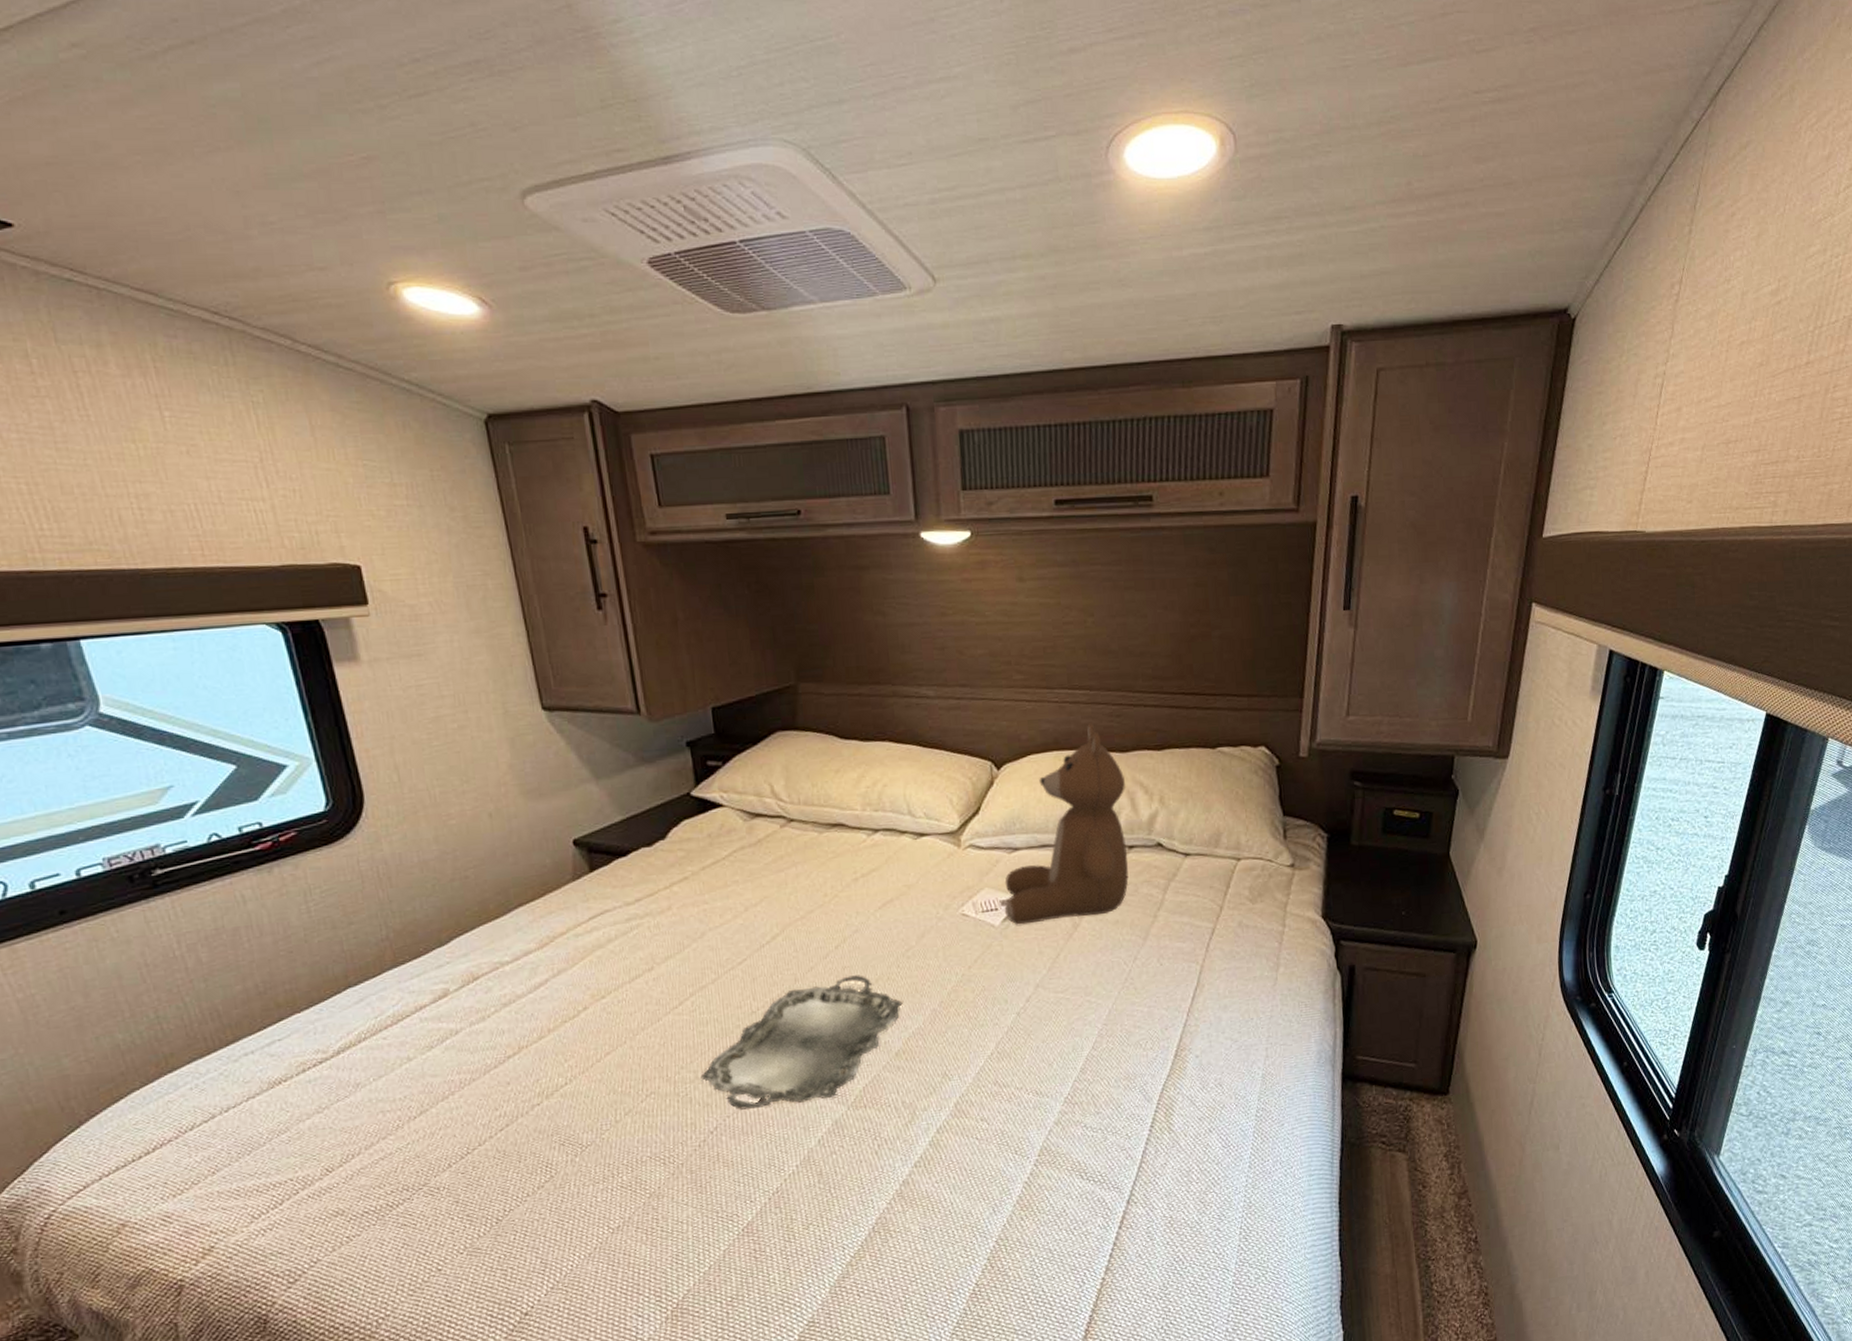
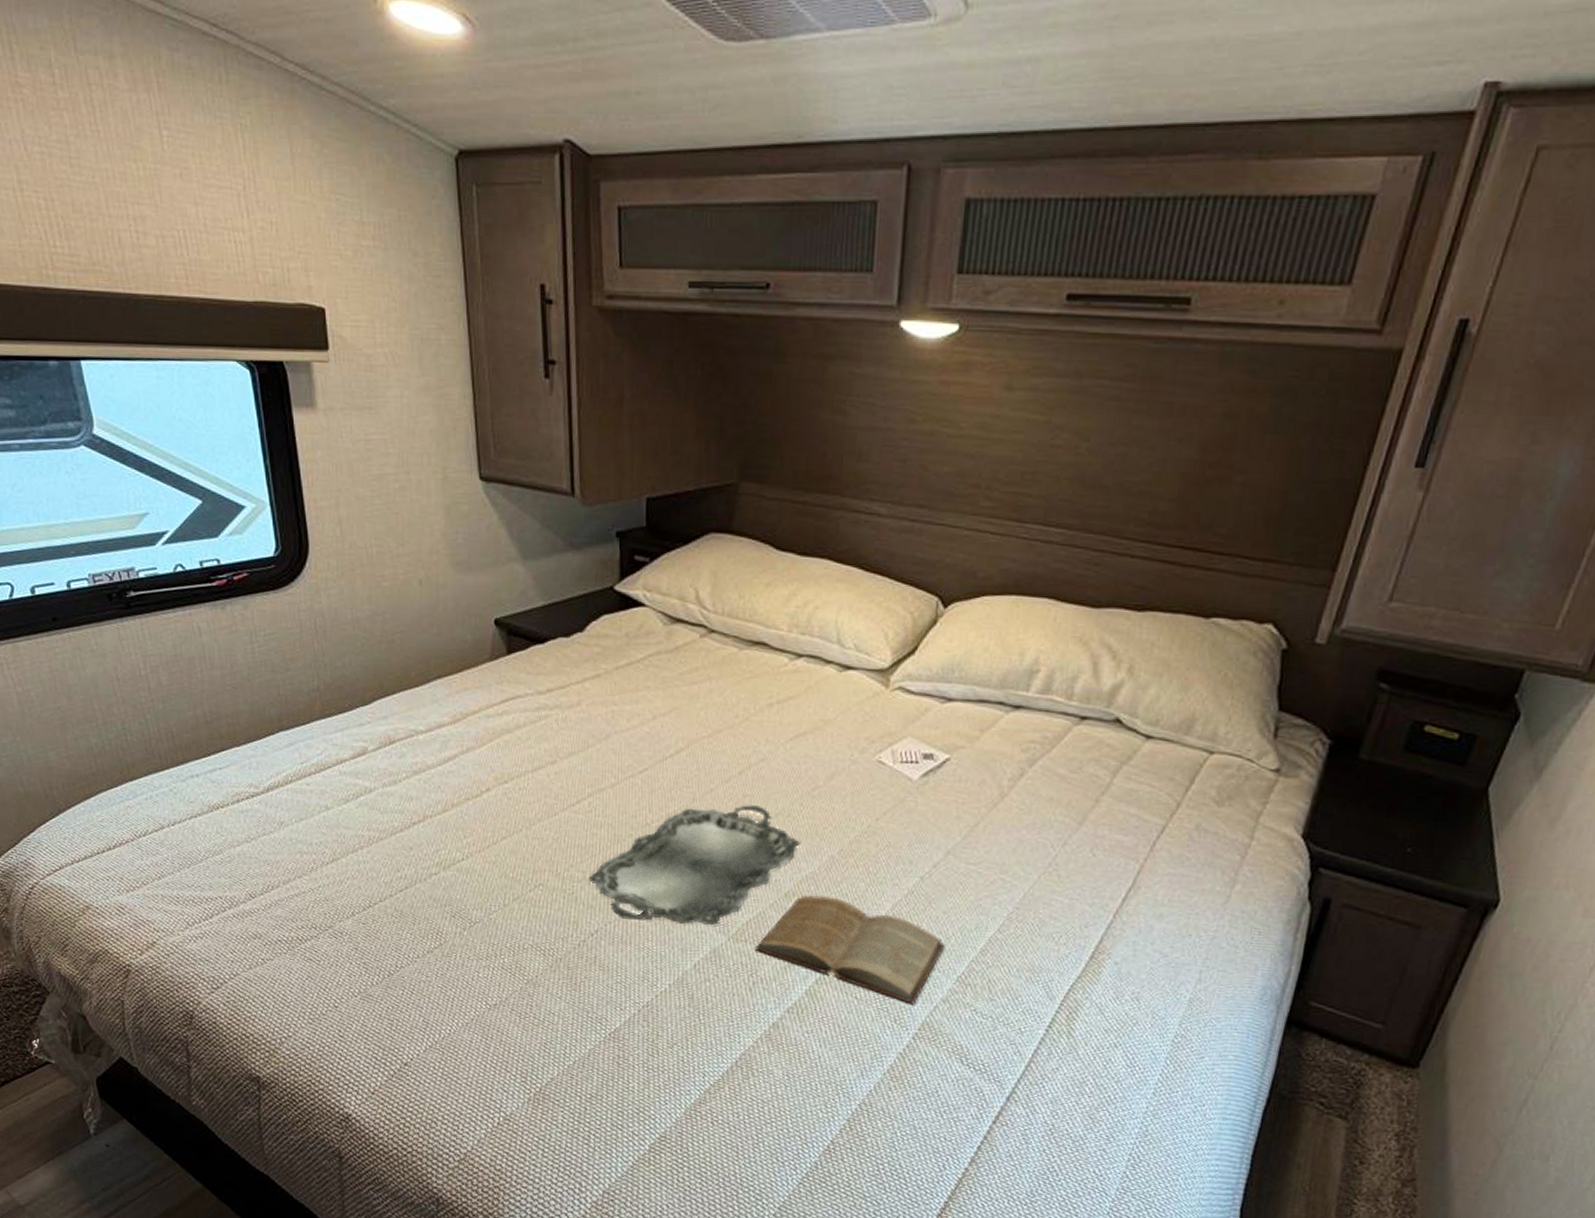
book: none [875,1047,1049,1134] -> present [755,895,945,1005]
bear: present [1004,723,1129,925] -> none [925,568,1091,789]

